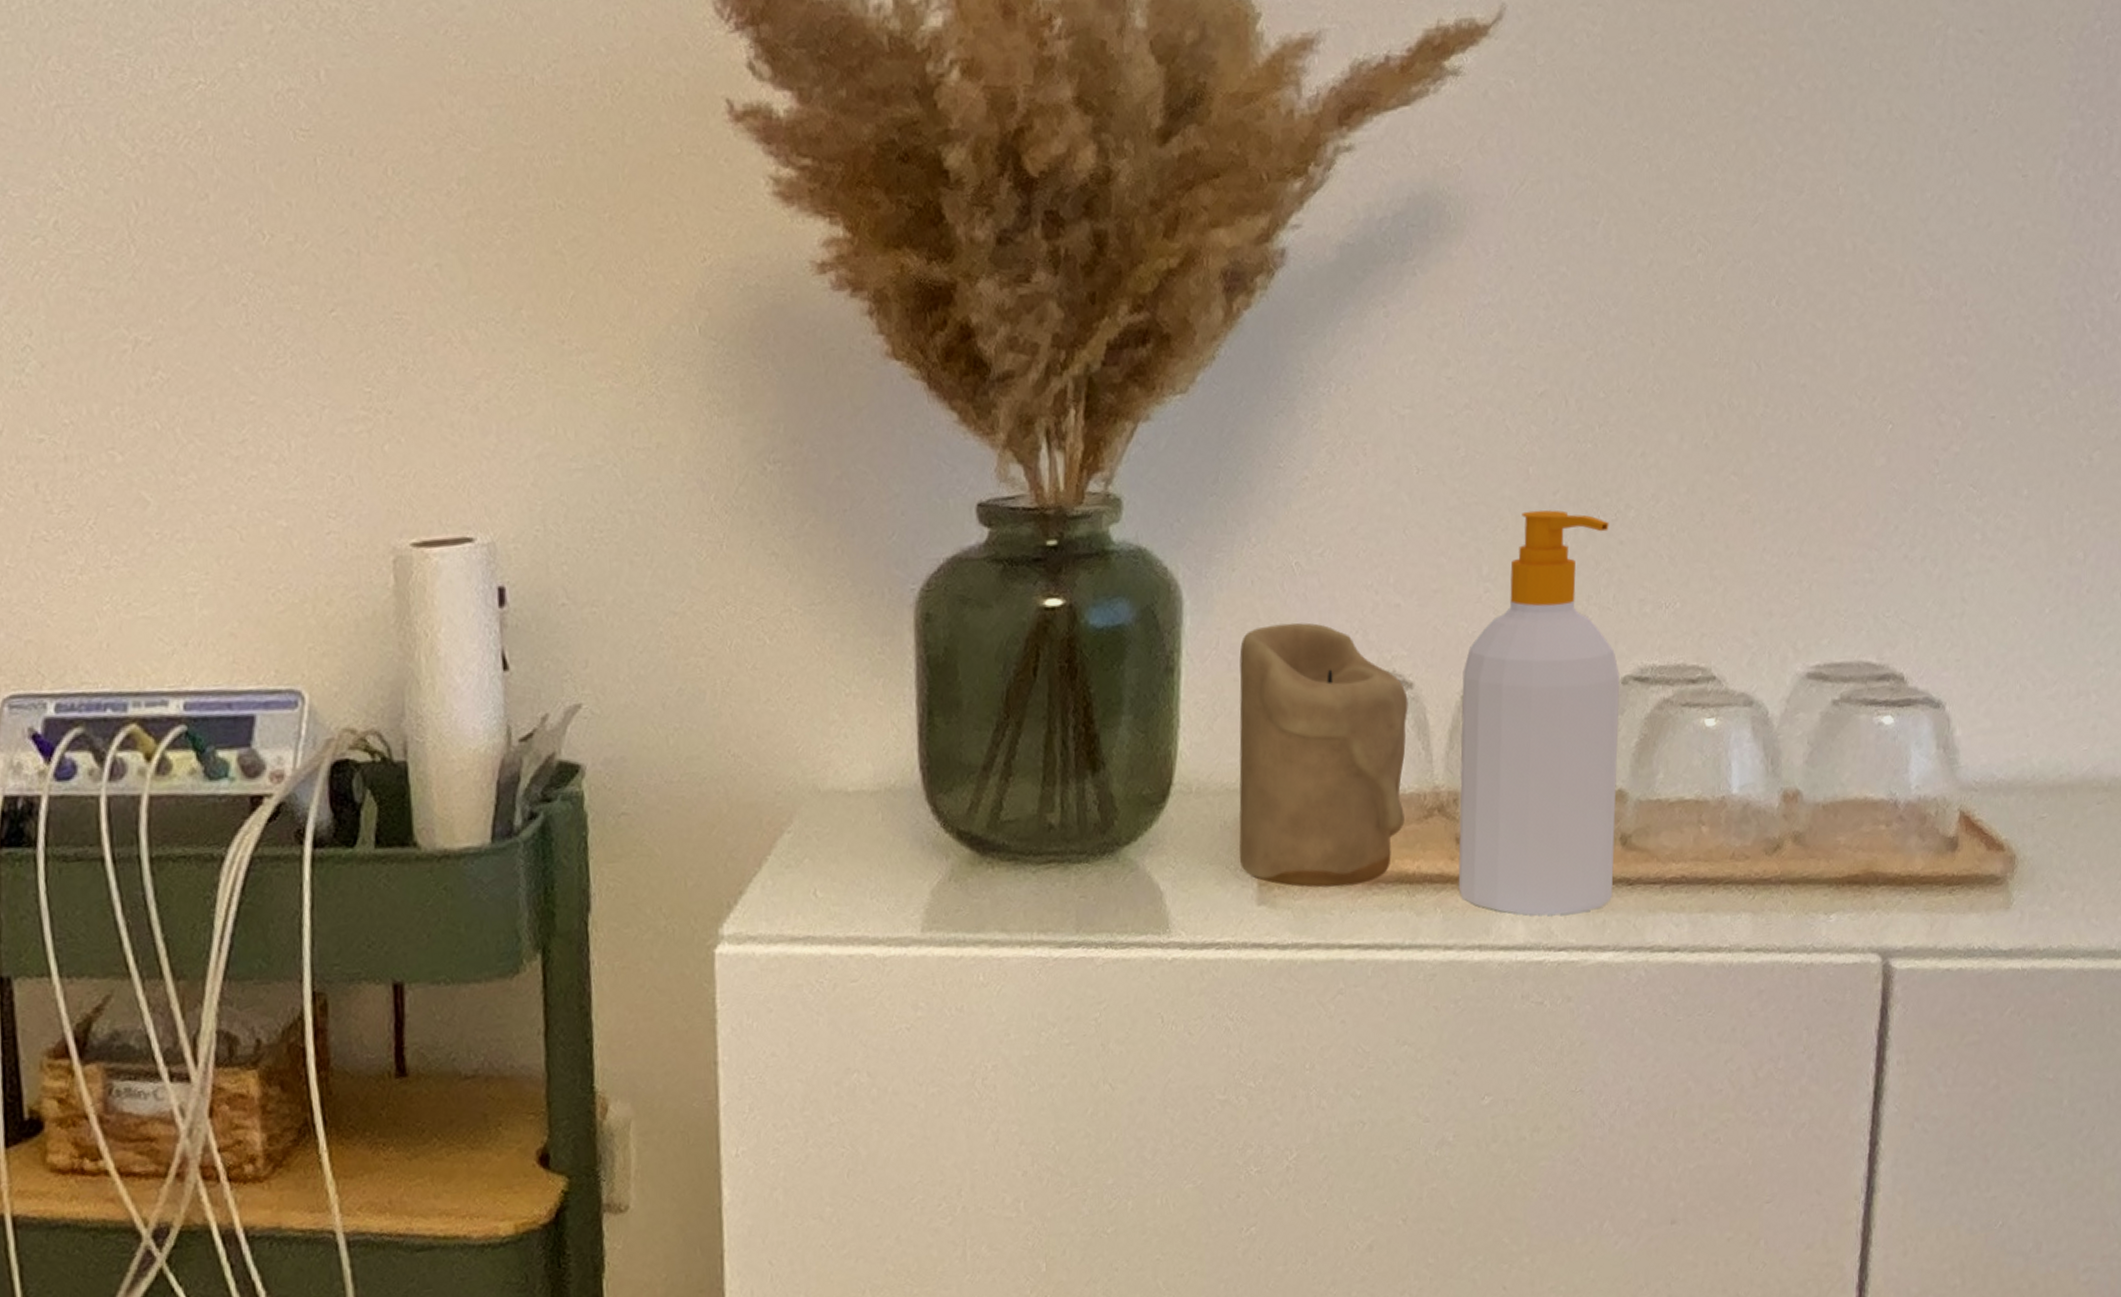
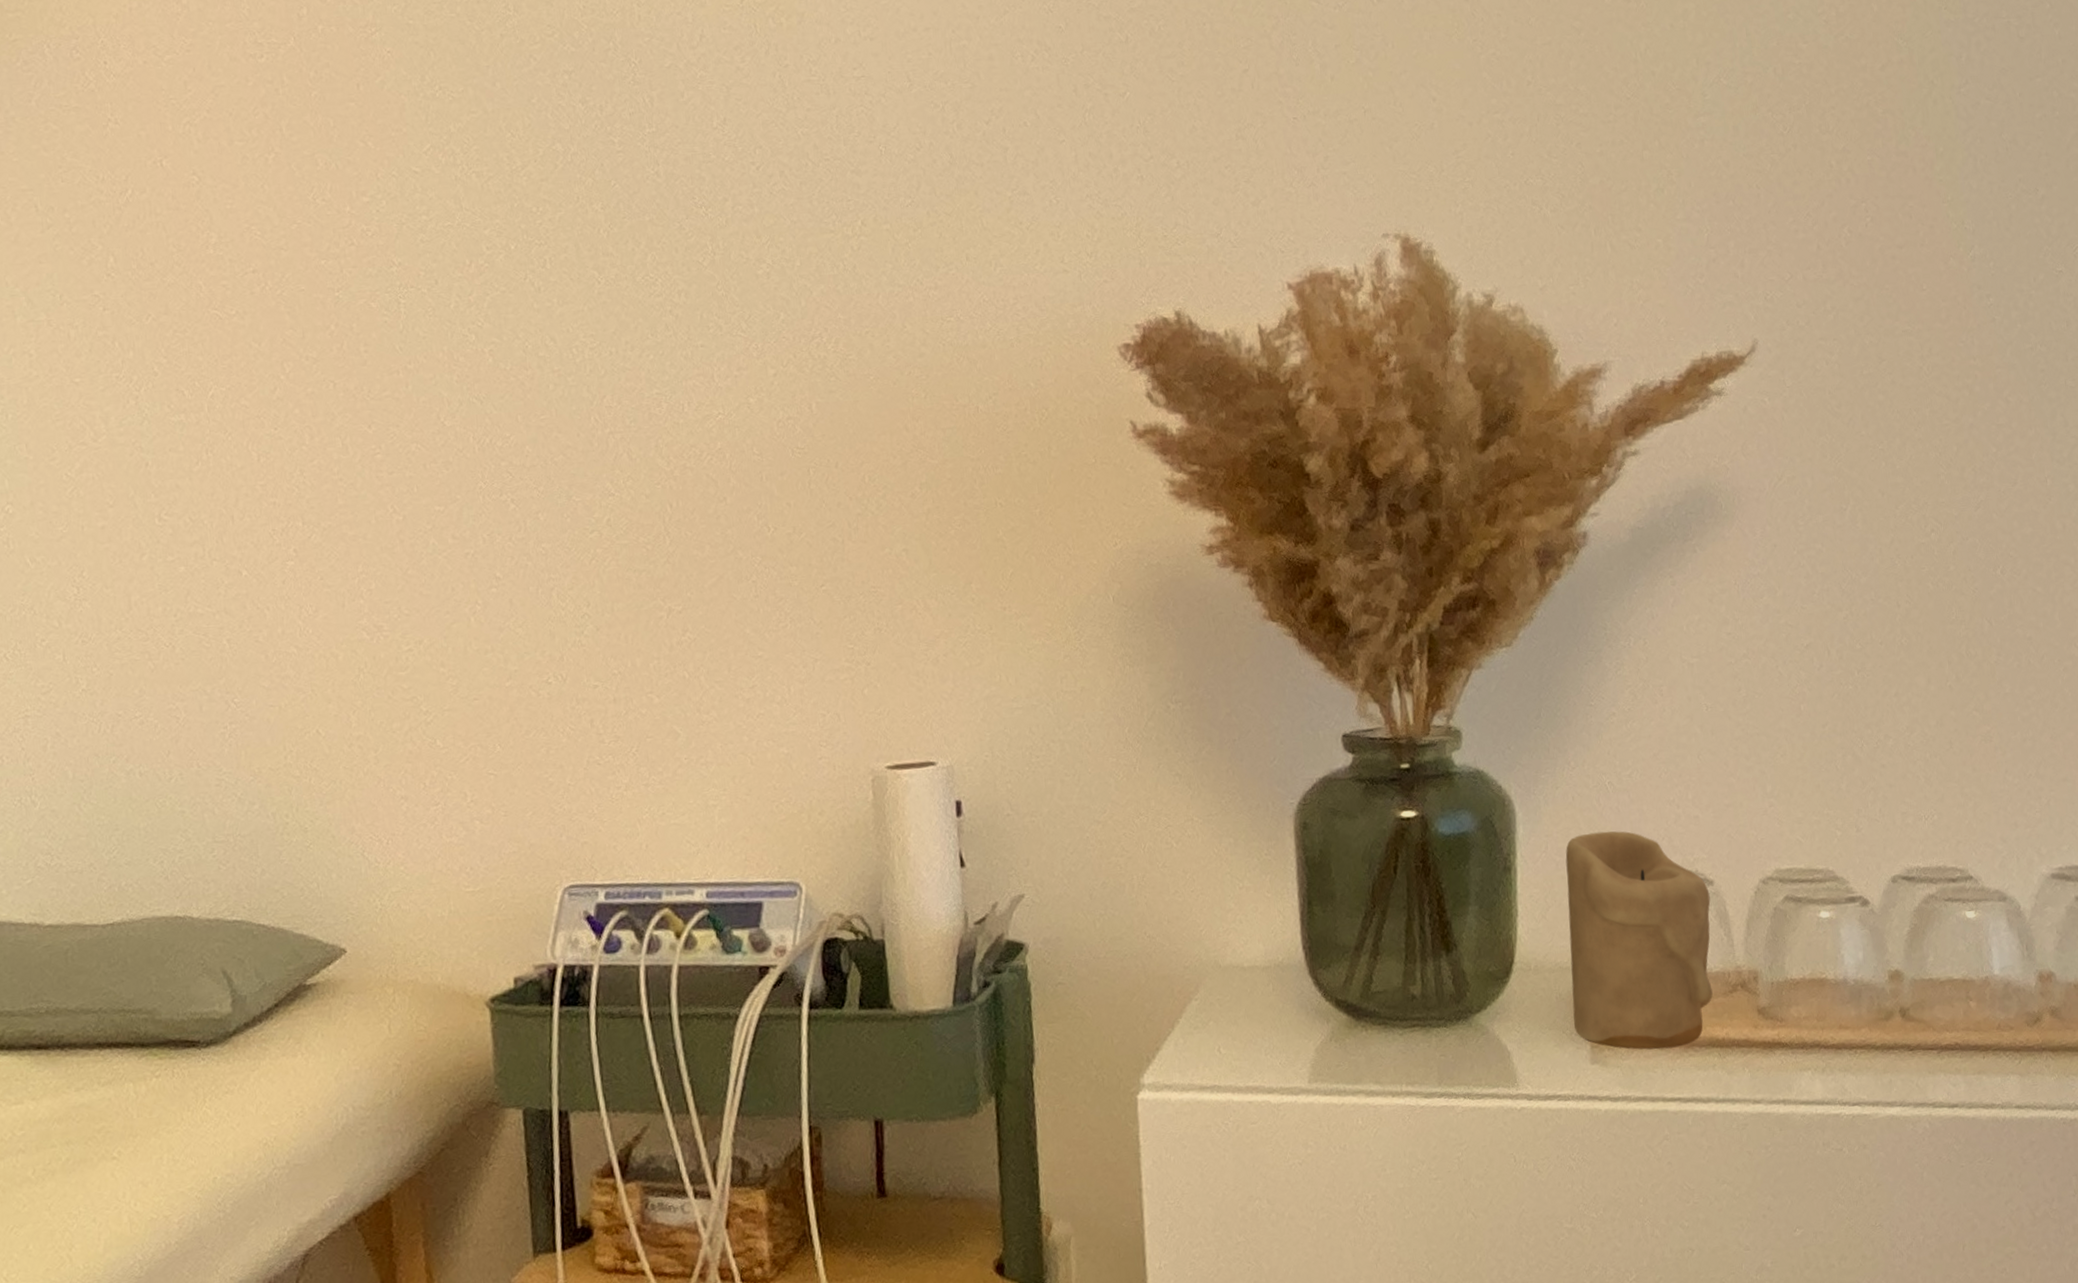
soap bottle: present [1458,510,1620,916] -> none [1755,739,1897,1076]

